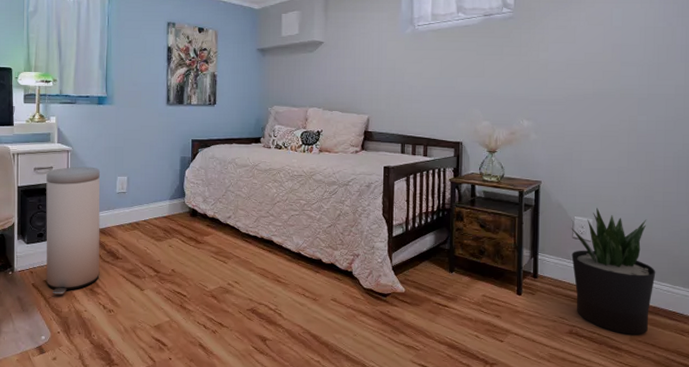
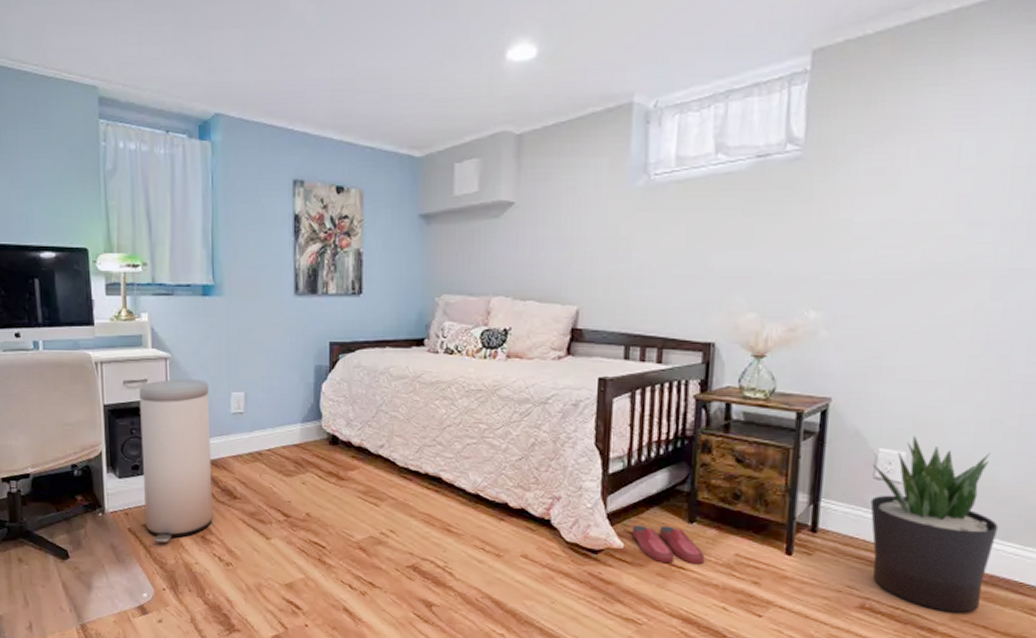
slippers: none [410,274,462,304] -> present [632,524,705,565]

